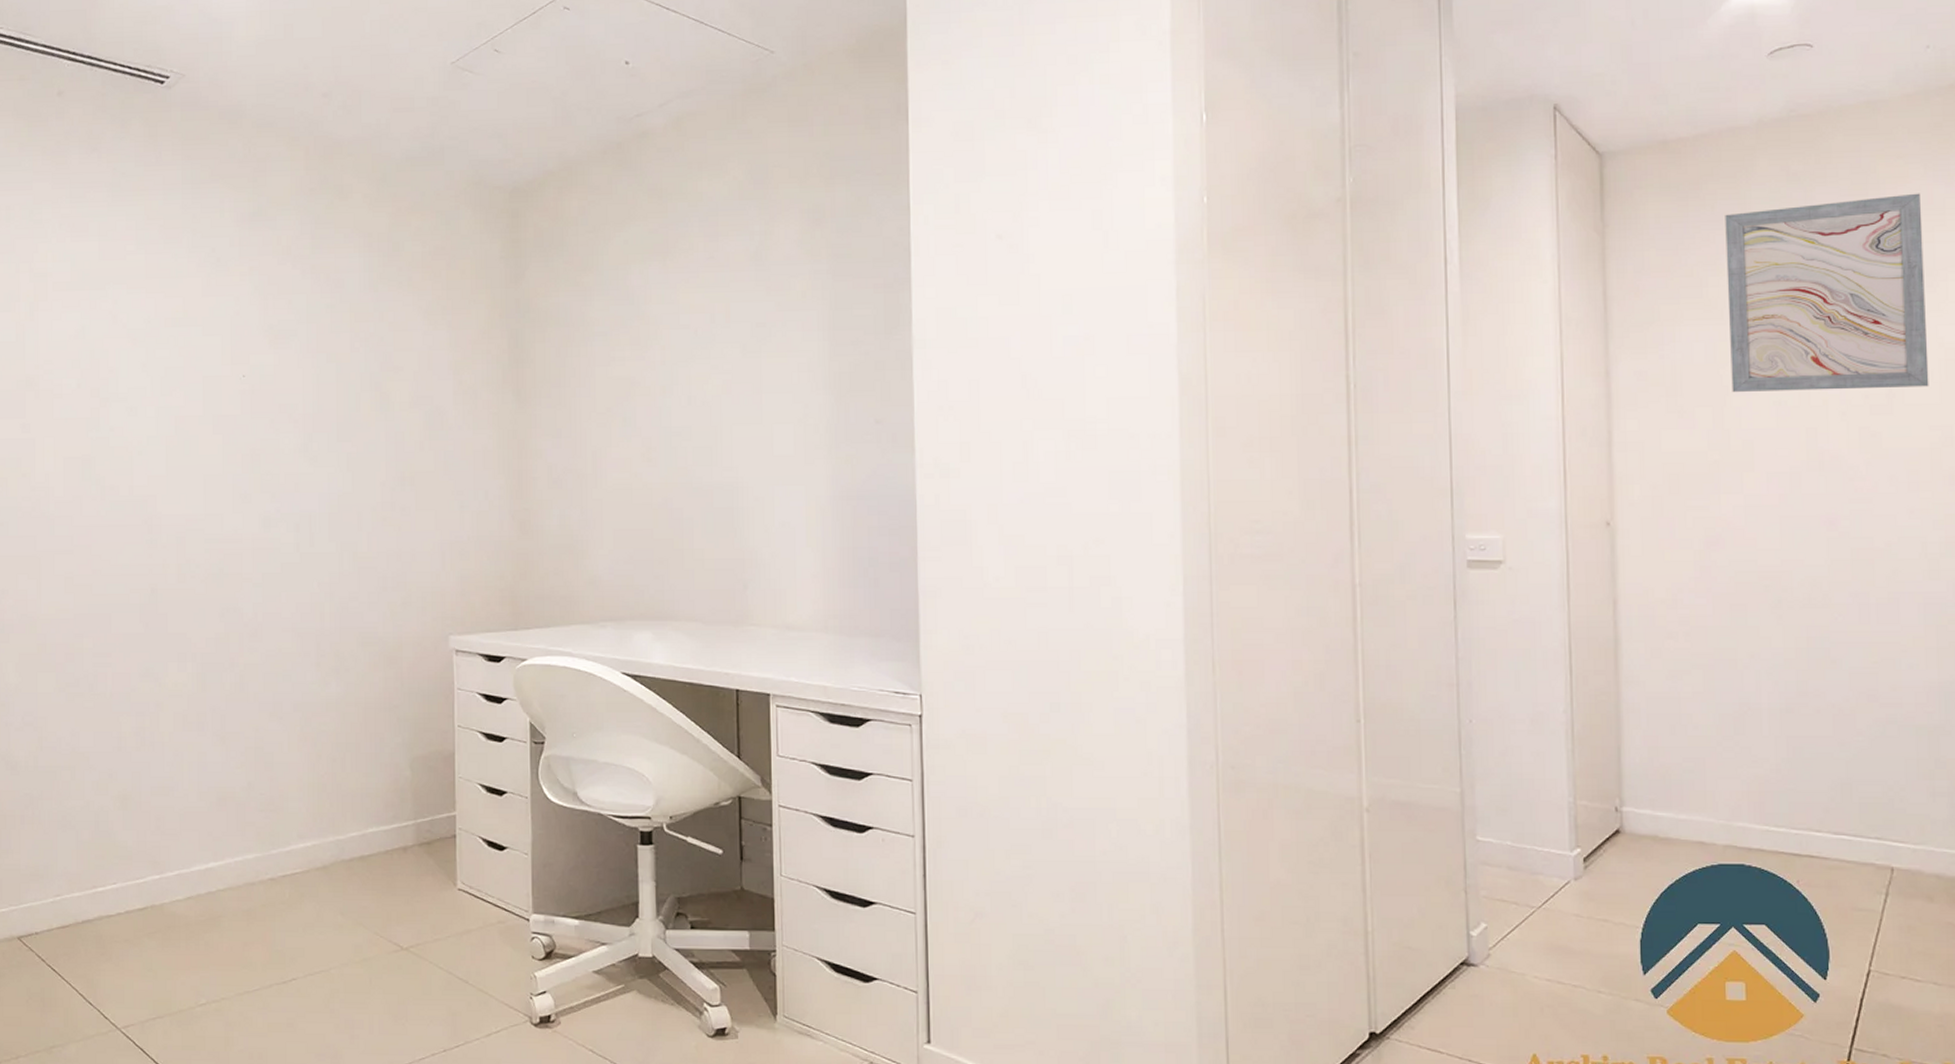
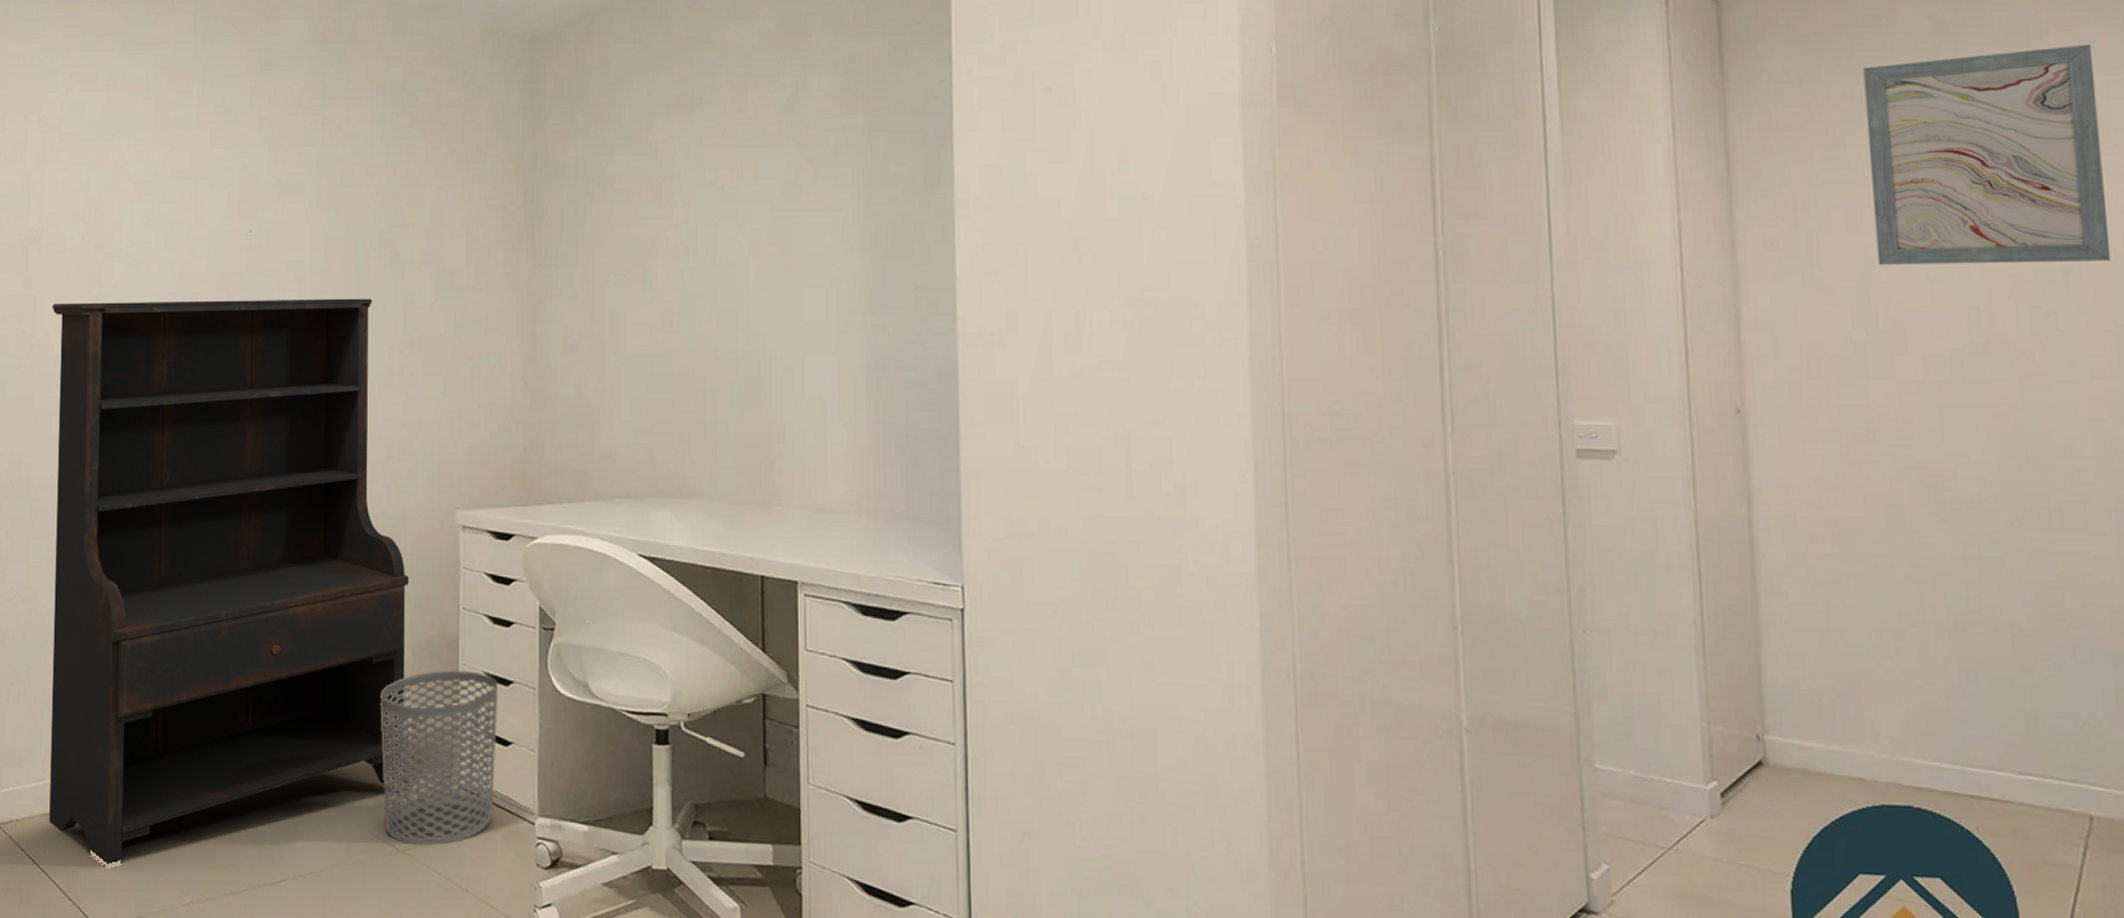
bookshelf: none [51,438,406,973] -> present [49,298,409,867]
waste bin: none [382,783,493,942] -> present [380,670,499,845]

